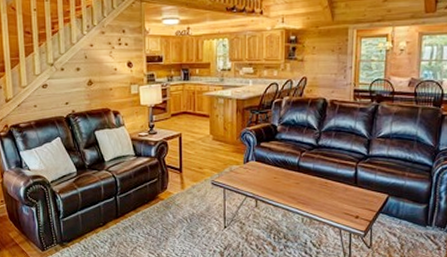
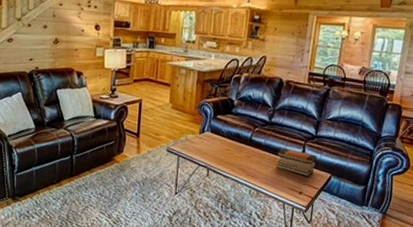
book stack: none [327,171,371,199] -> present [275,148,317,176]

